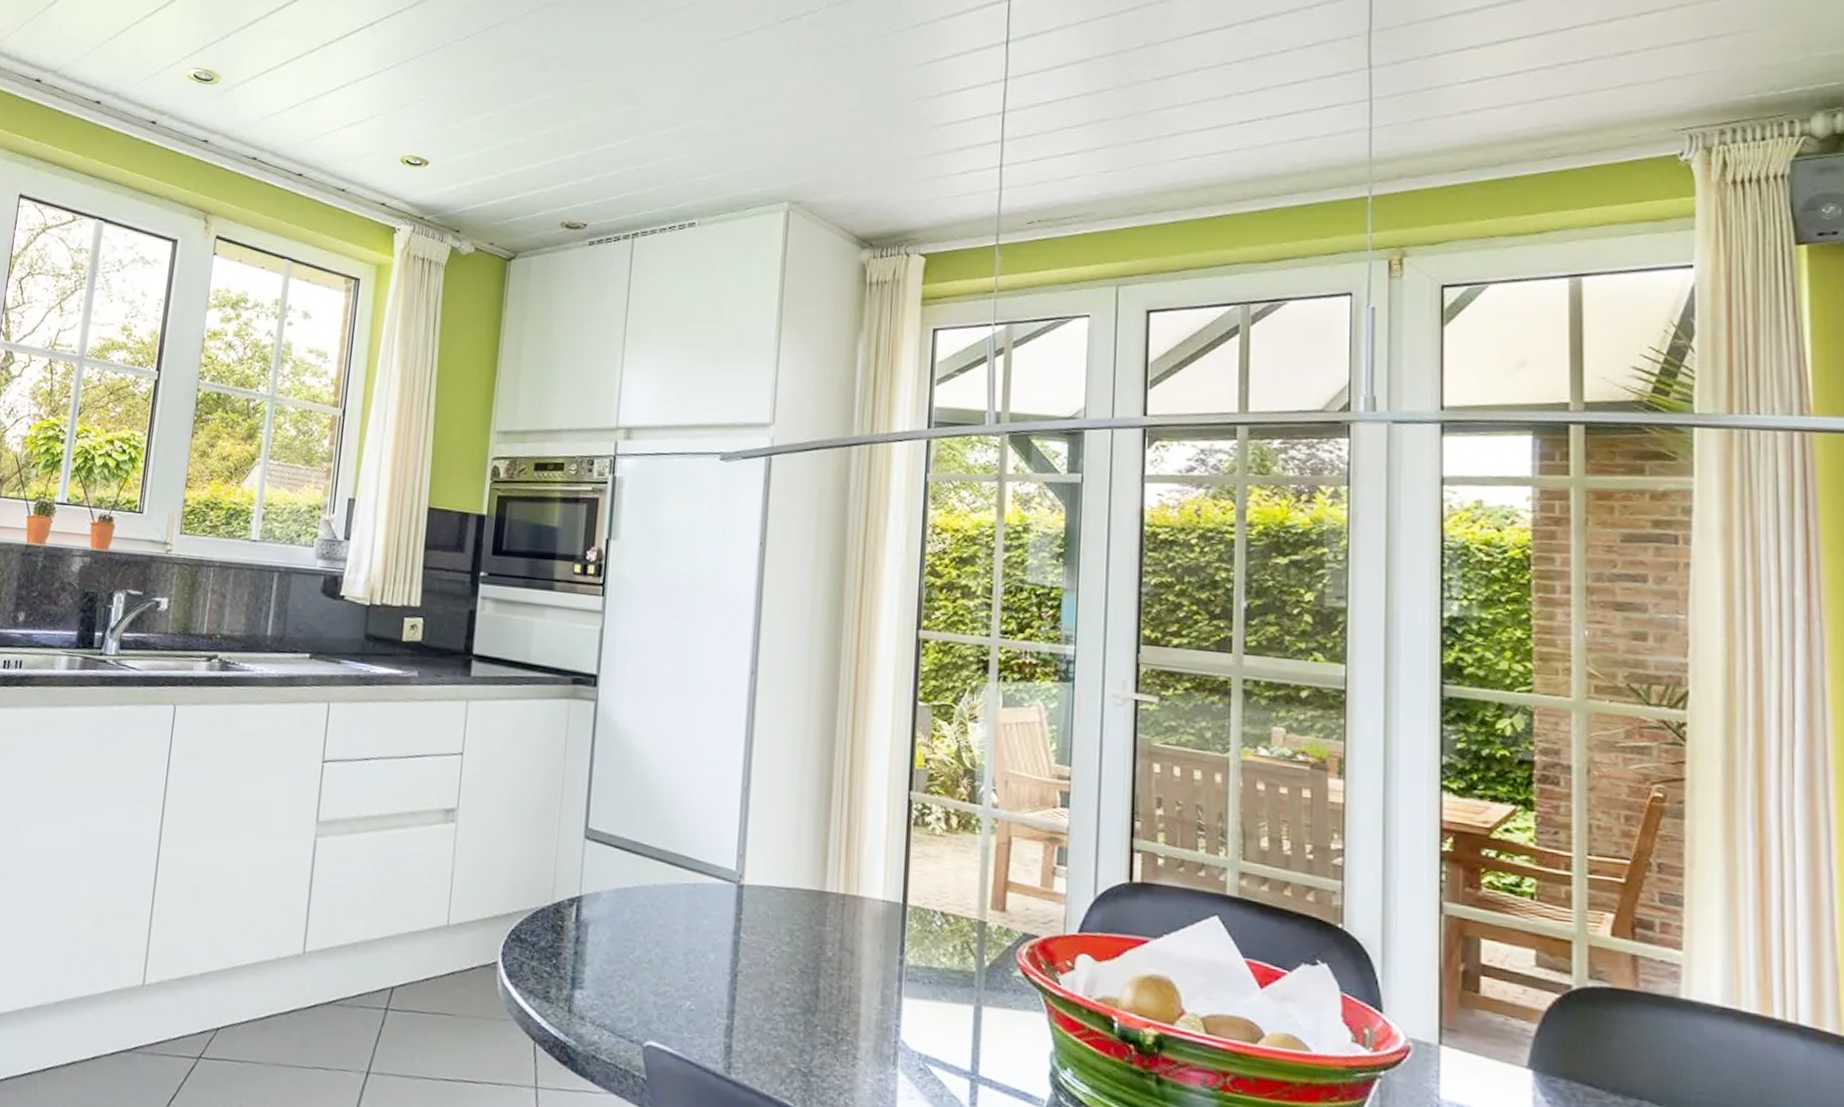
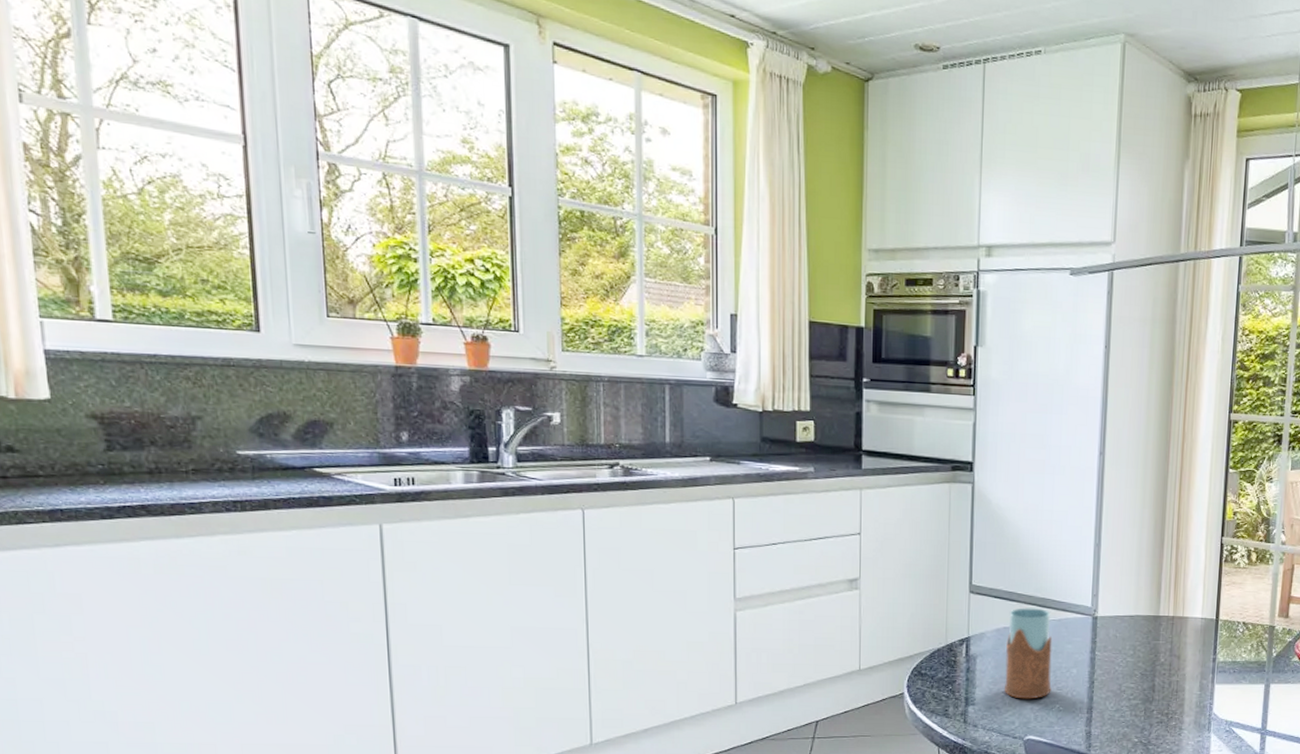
drinking glass: none [620,864,685,990] -> present [1004,608,1053,699]

